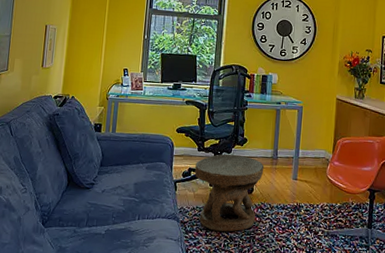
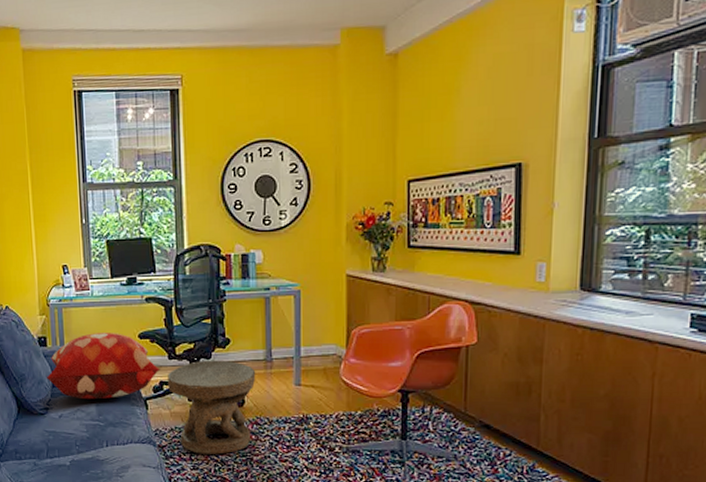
decorative pillow: none [96,124,191,179] -> present [46,333,161,400]

